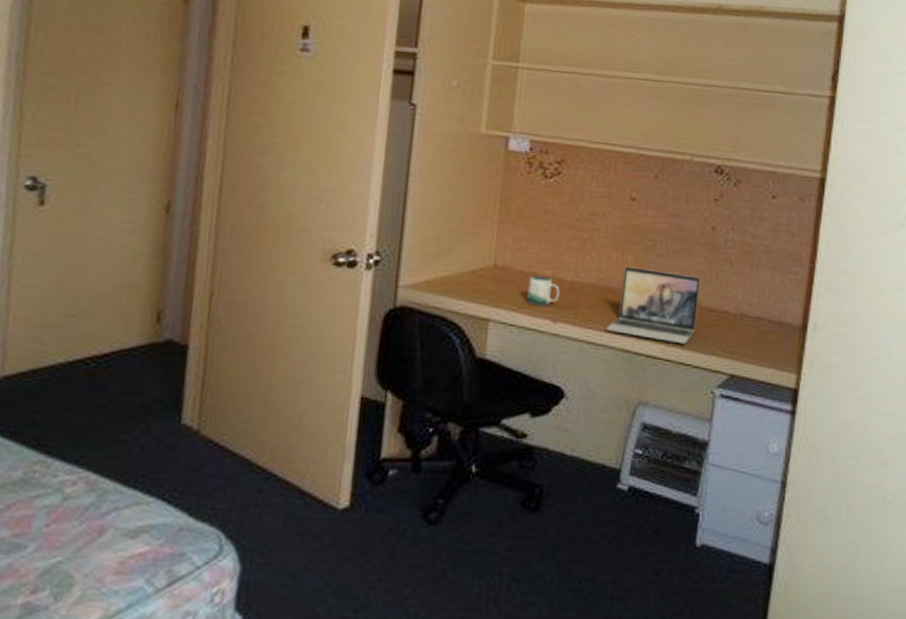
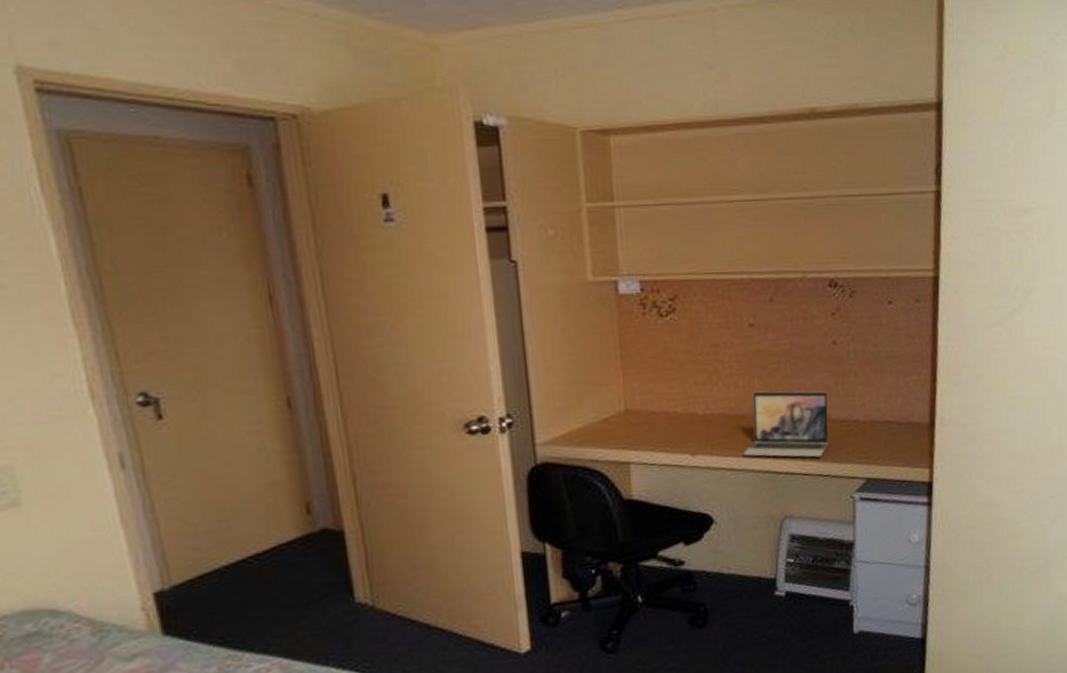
mug: present [527,275,560,306] -> none [662,413,694,443]

